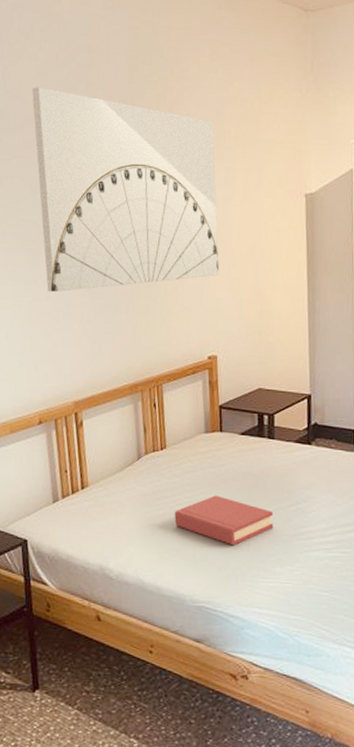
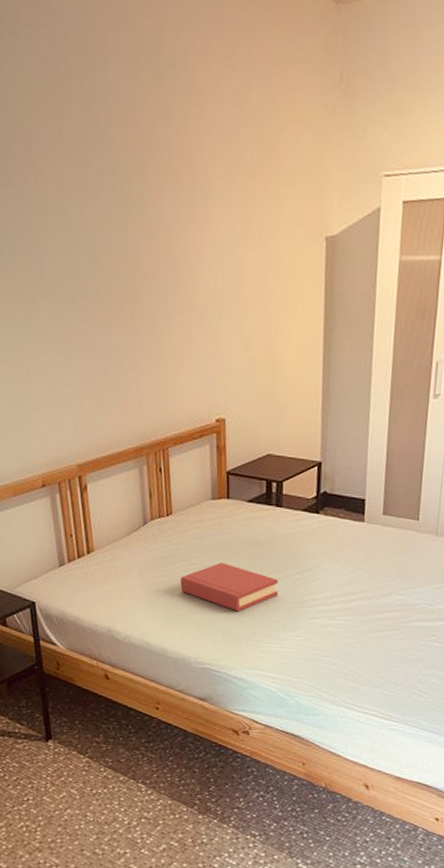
wall art: present [32,87,220,292] -> none [20,97,230,346]

